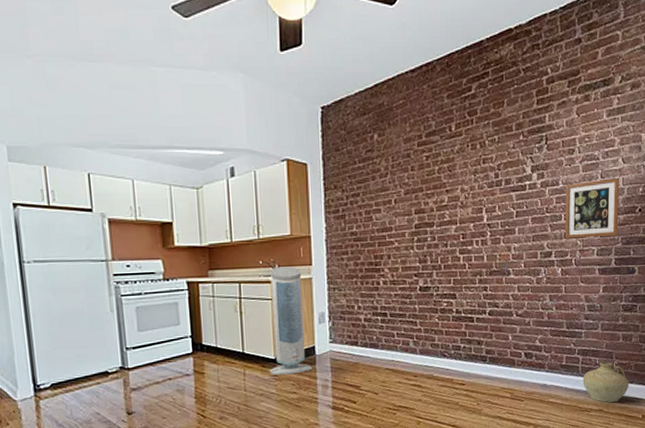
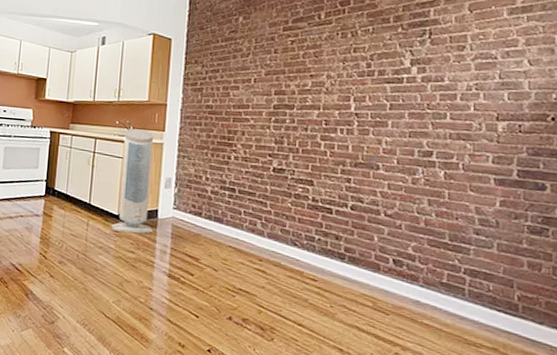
picture frame: present [564,178,620,239] -> none [449,80,525,144]
ceramic jug: present [582,361,629,403] -> none [469,289,538,345]

